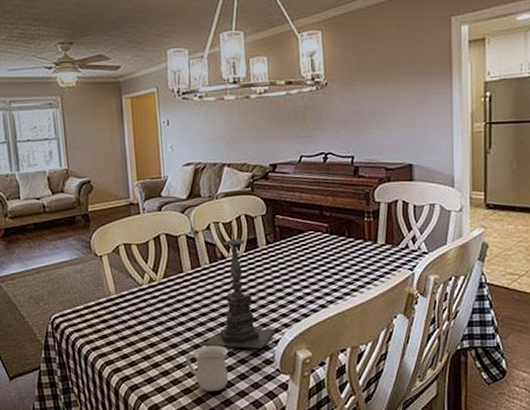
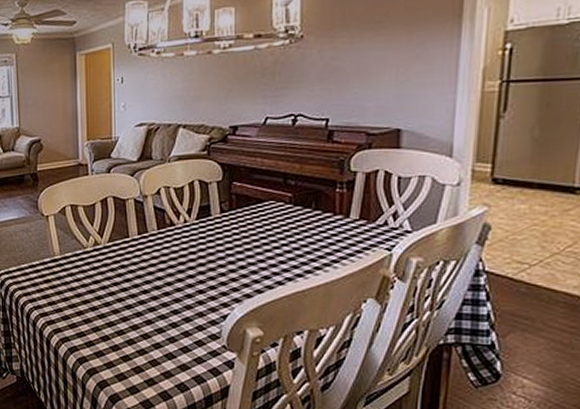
mug: present [186,345,229,391] -> none [127,314,172,361]
candle holder: present [204,224,276,349] -> none [147,189,225,323]

